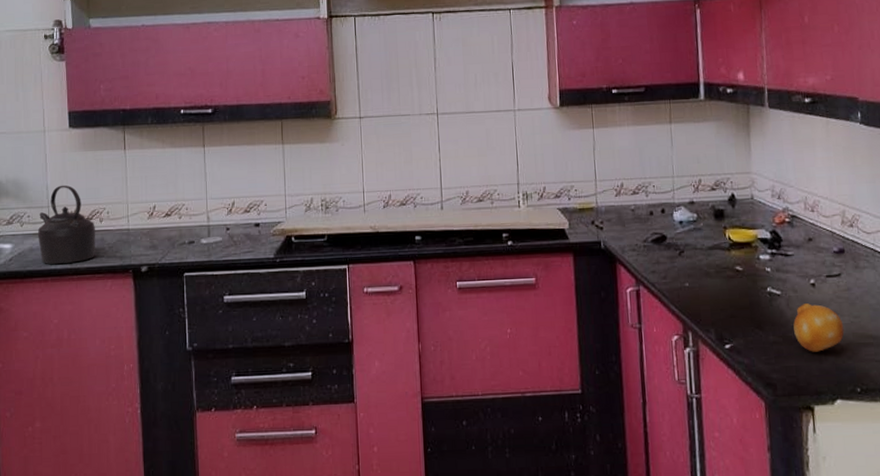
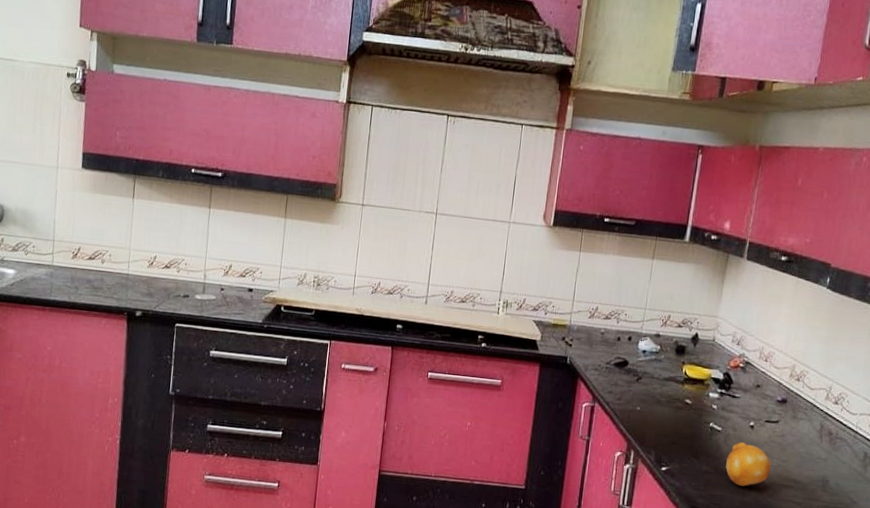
kettle: present [37,185,95,265] -> none [40,222,97,297]

